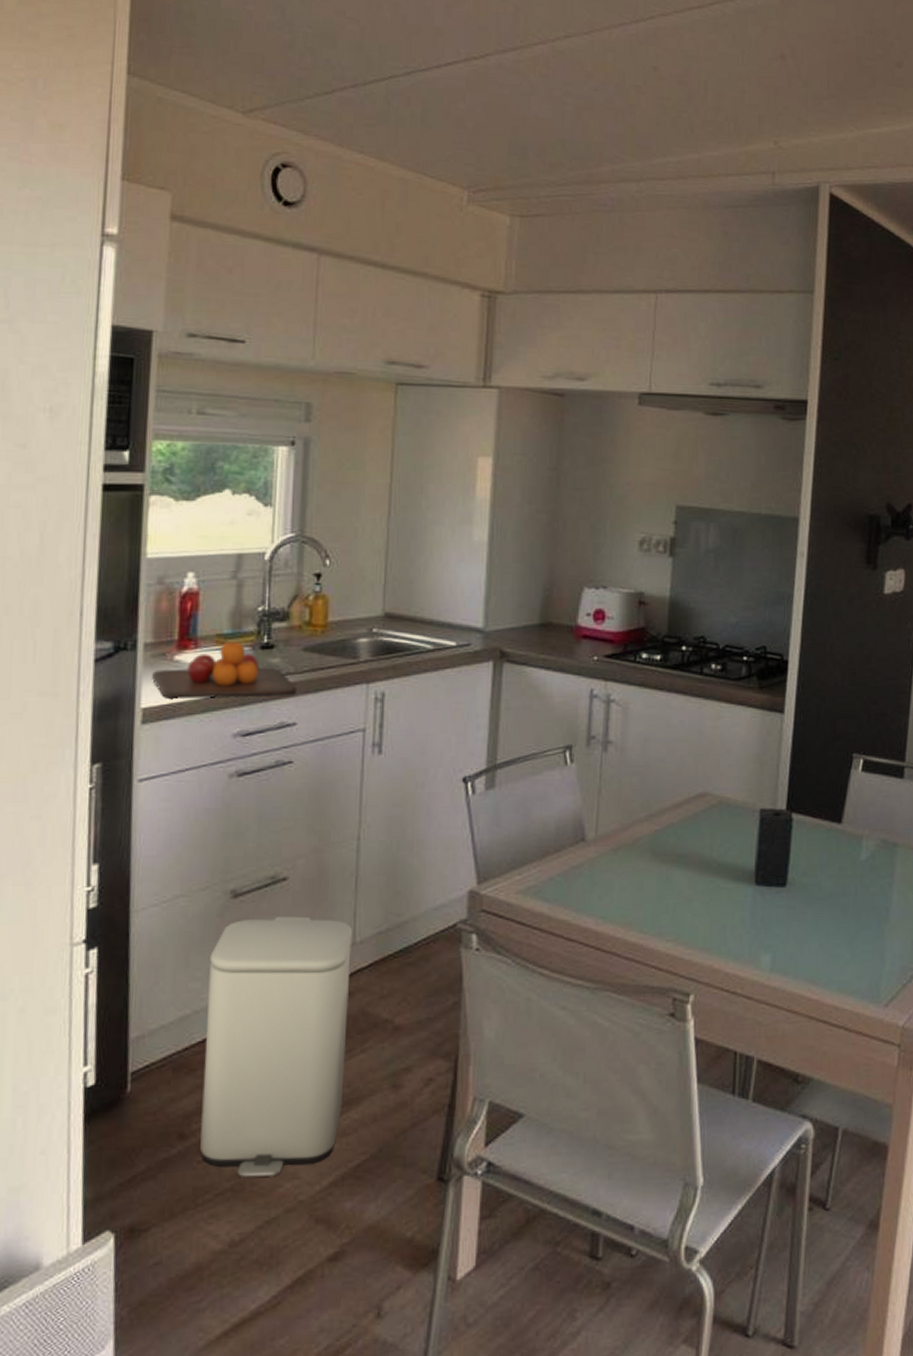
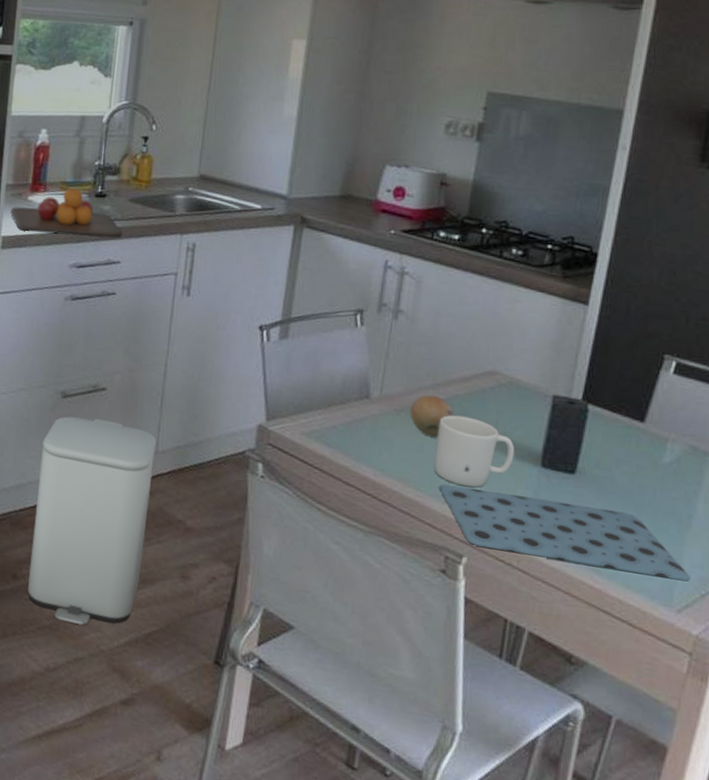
fruit: none [627,827,670,872] -> present [410,394,454,437]
mug: none [655,844,730,919] -> present [434,414,515,487]
placemat: none [661,917,893,981] -> present [439,484,691,582]

